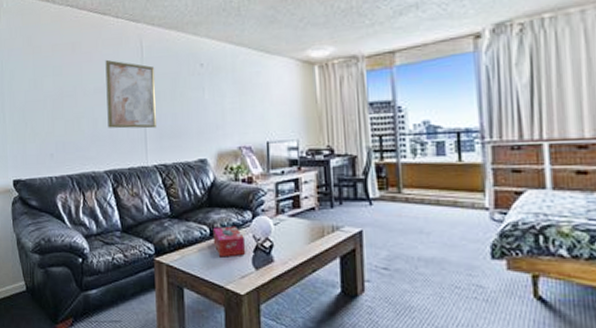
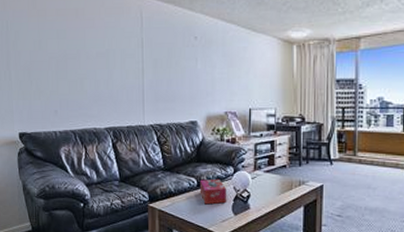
wall art: present [105,59,156,129] -> none [107,27,154,92]

